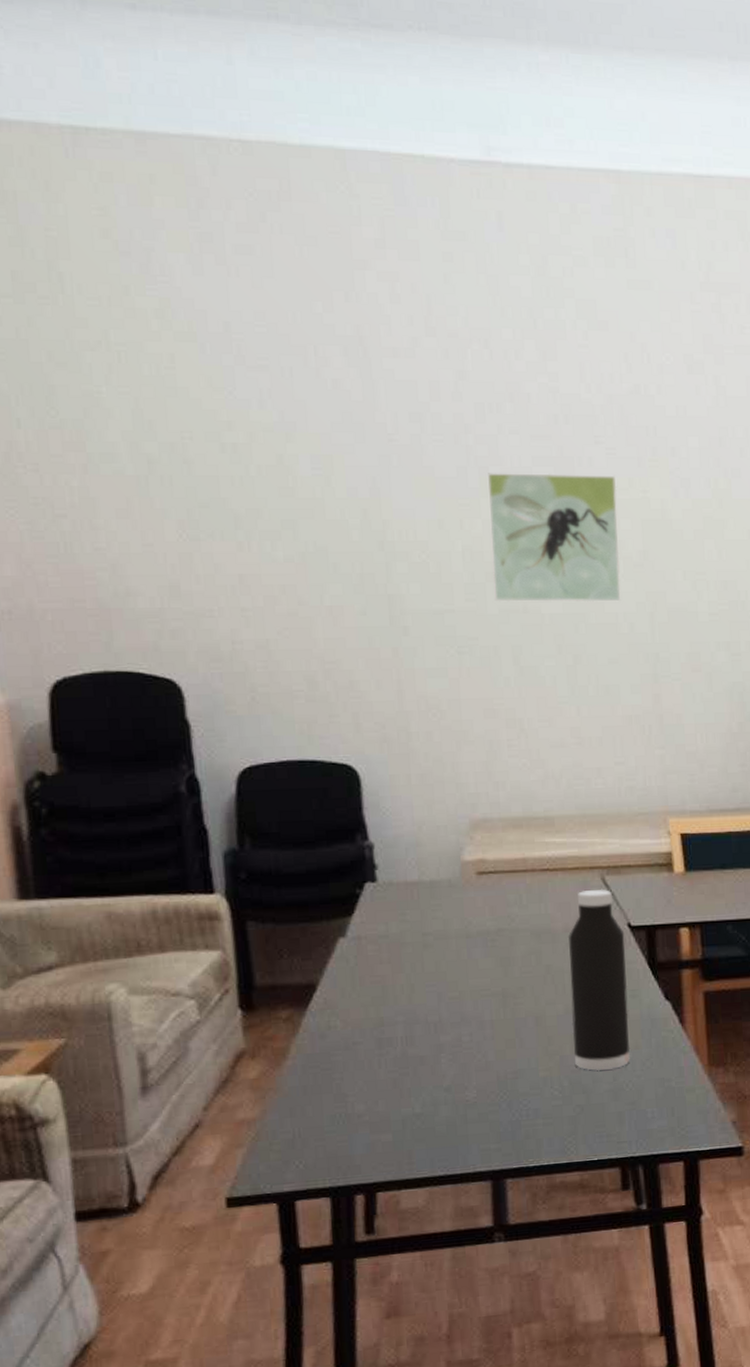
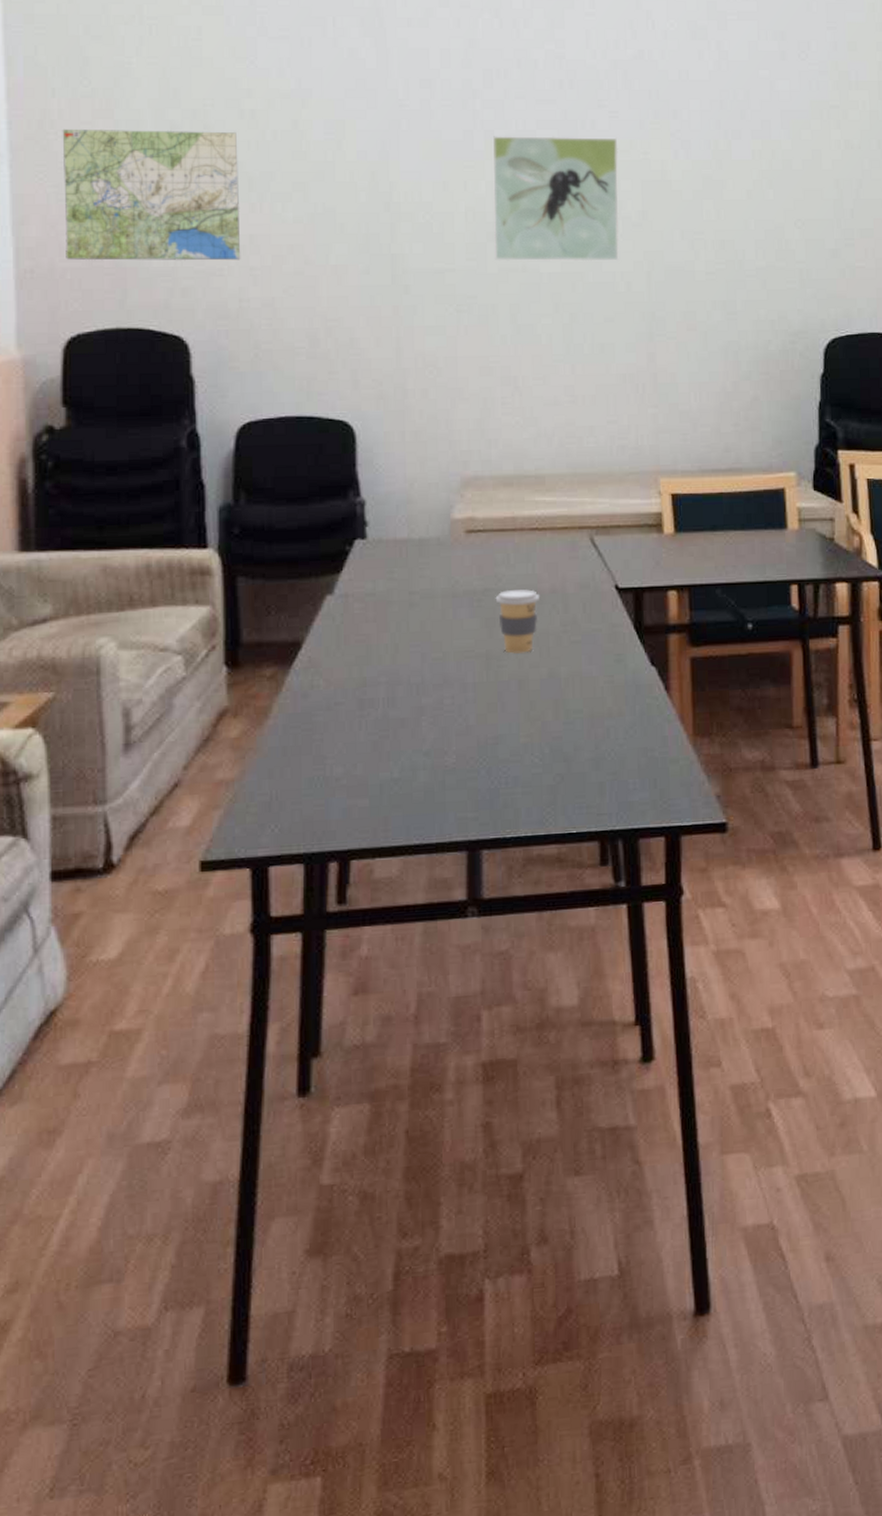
road map: none [31,462,231,601] -> present [62,128,241,261]
coffee cup: none [509,929,554,991] -> present [495,589,540,654]
water bottle: present [567,889,631,1072] -> none [554,549,614,739]

